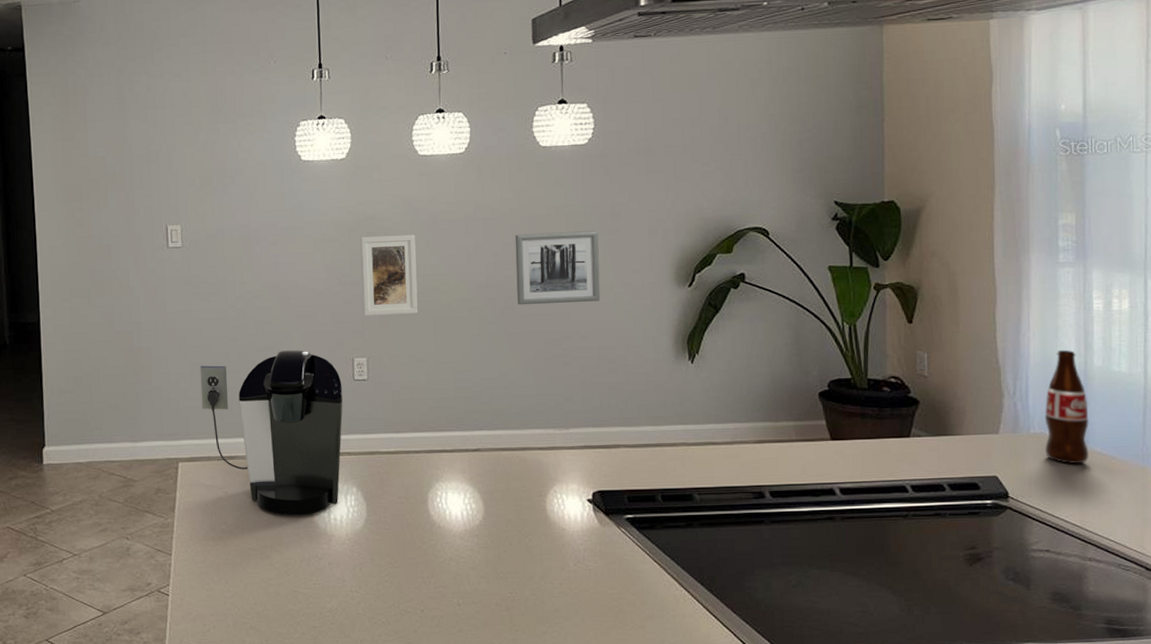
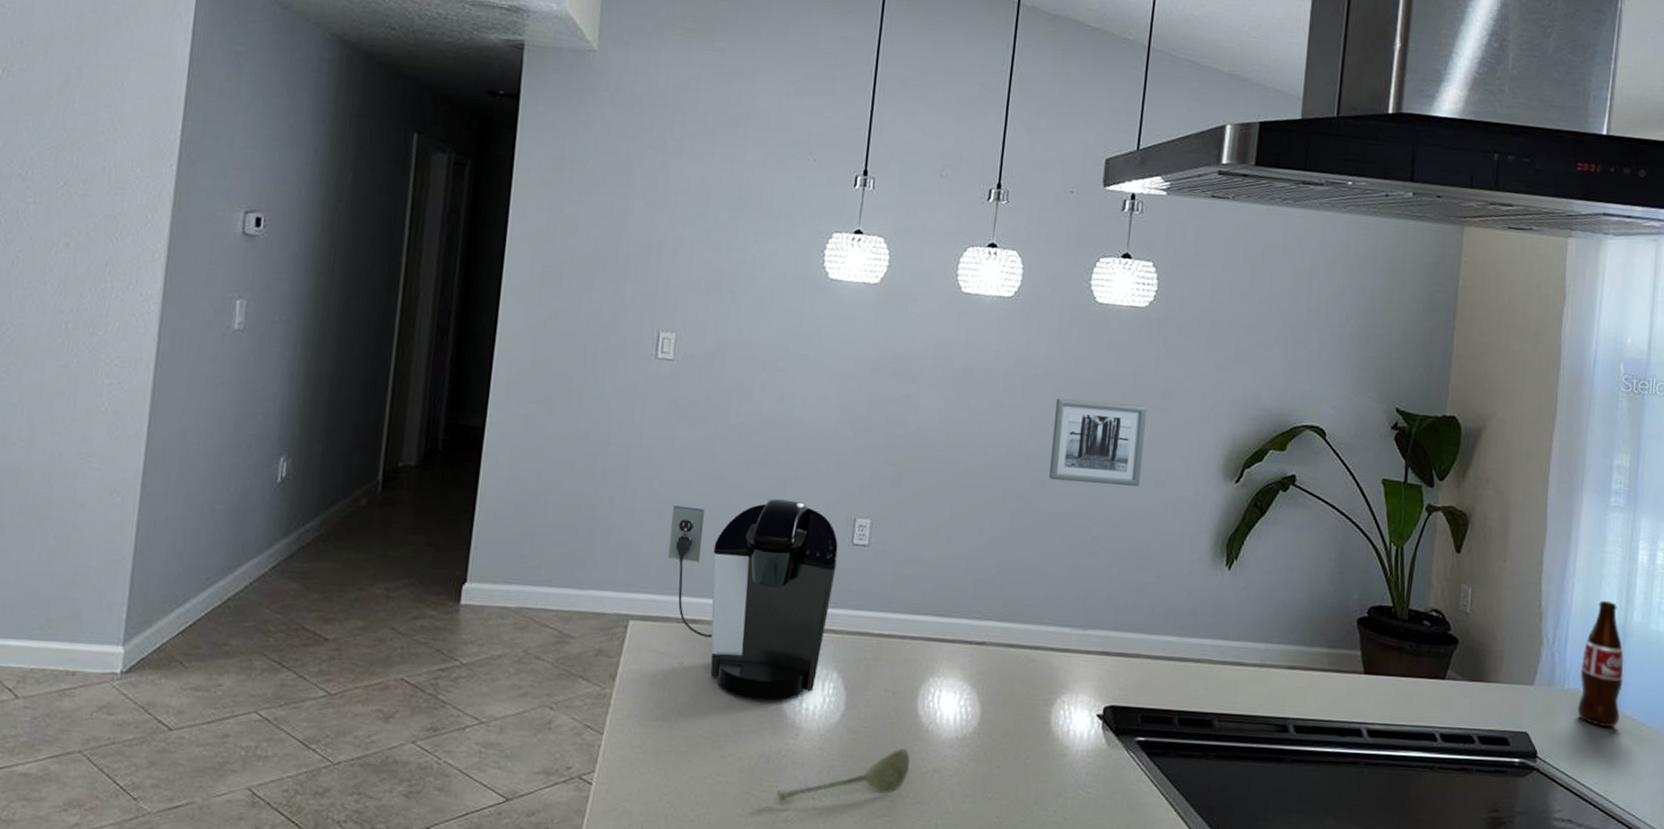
soupspoon: none [319,543,428,598] -> present [776,747,910,804]
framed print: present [360,234,418,316] -> none [874,377,945,476]

